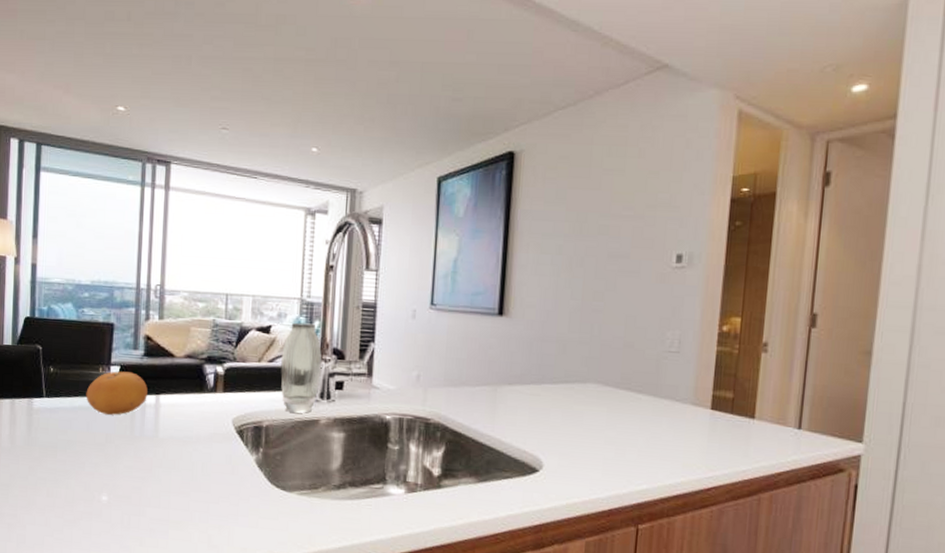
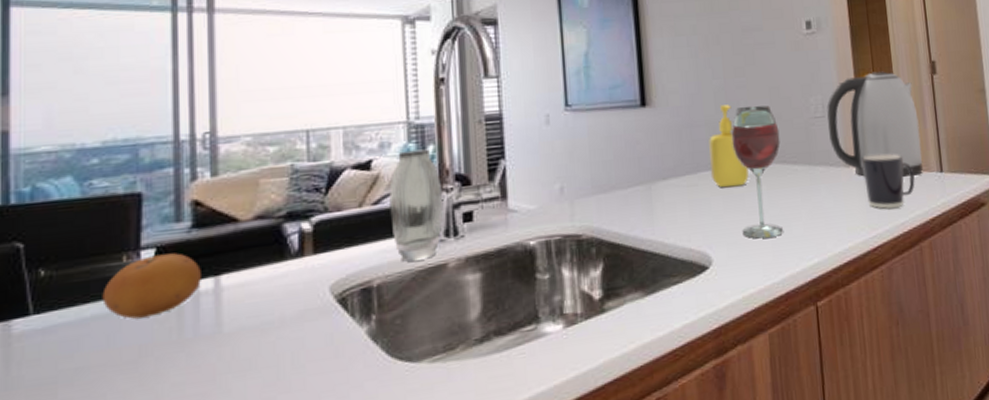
soap dispenser: none [554,325,592,404] -> present [708,104,749,188]
wineglass: none [576,330,629,457] -> present [731,105,783,239]
kettle: none [680,315,785,427] -> present [827,71,923,177]
mug: none [709,397,768,455] -> present [861,153,915,209]

